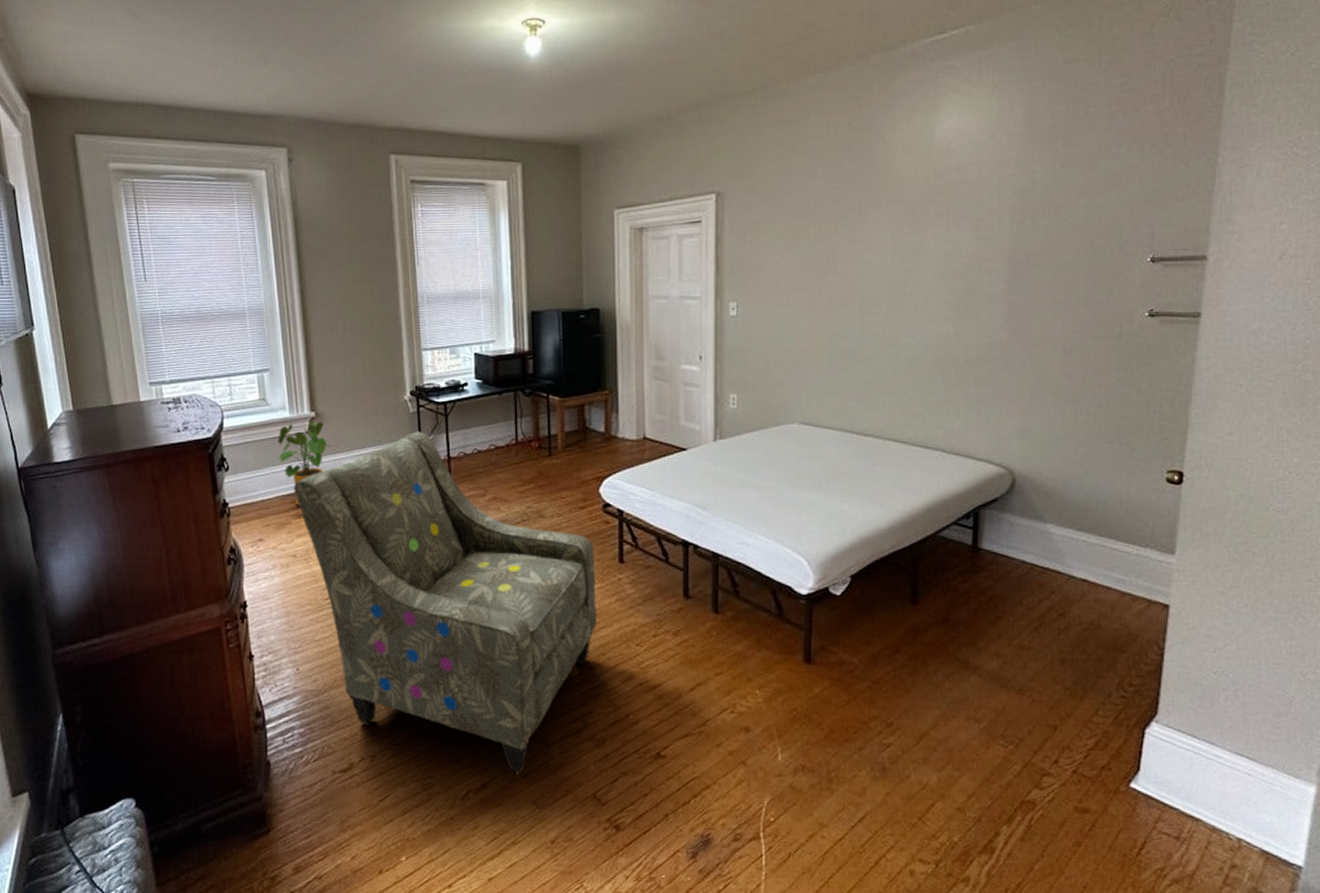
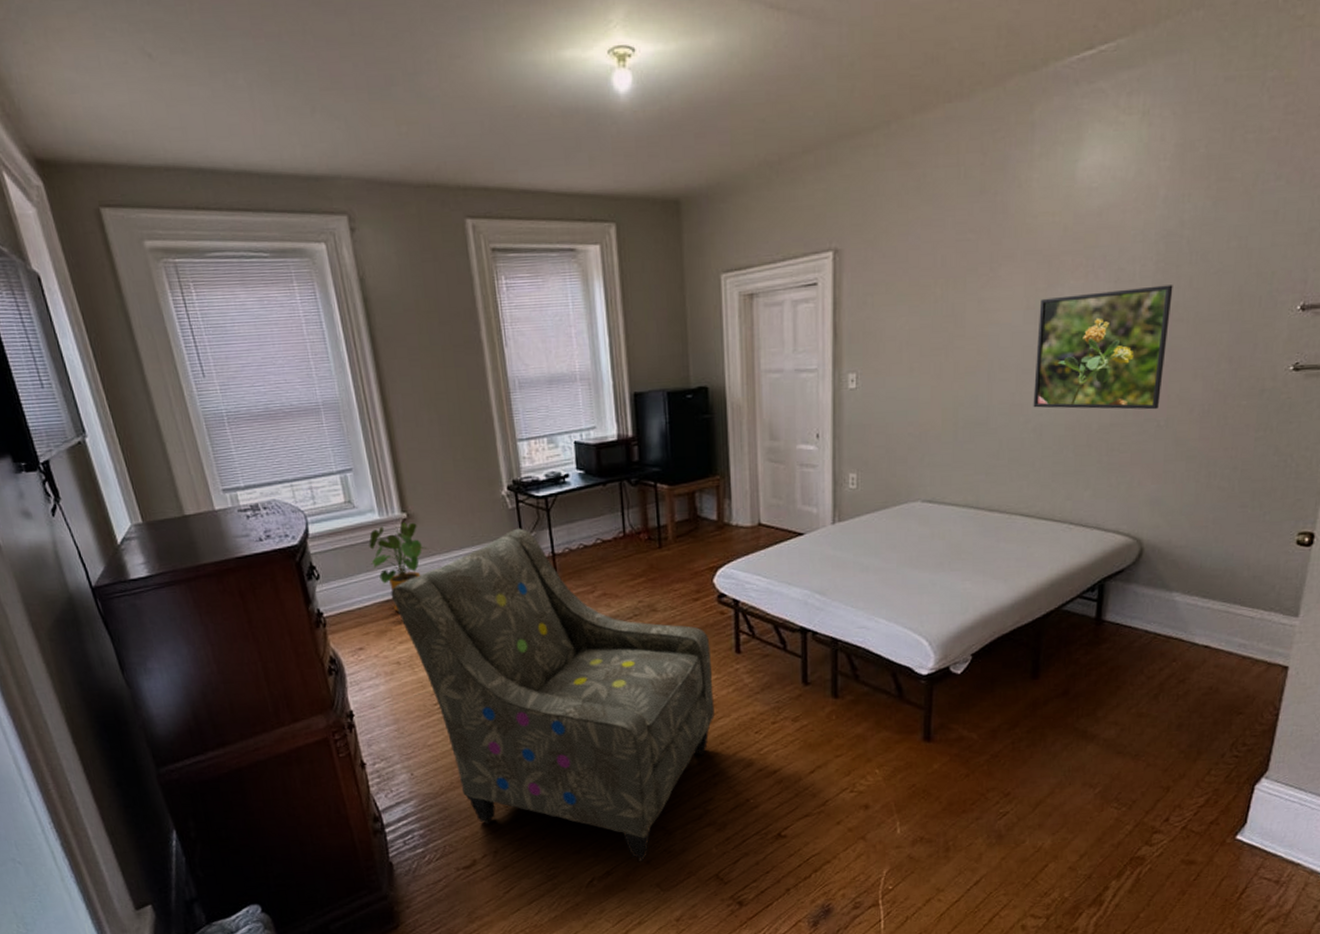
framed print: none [903,235,1029,347] -> present [1033,285,1173,410]

